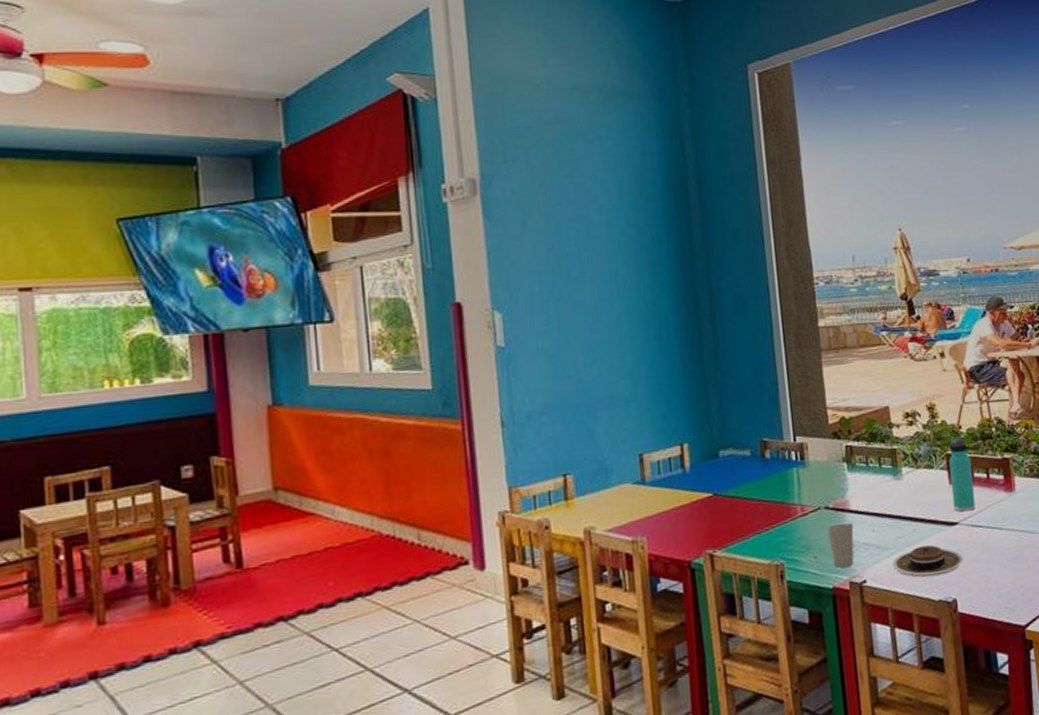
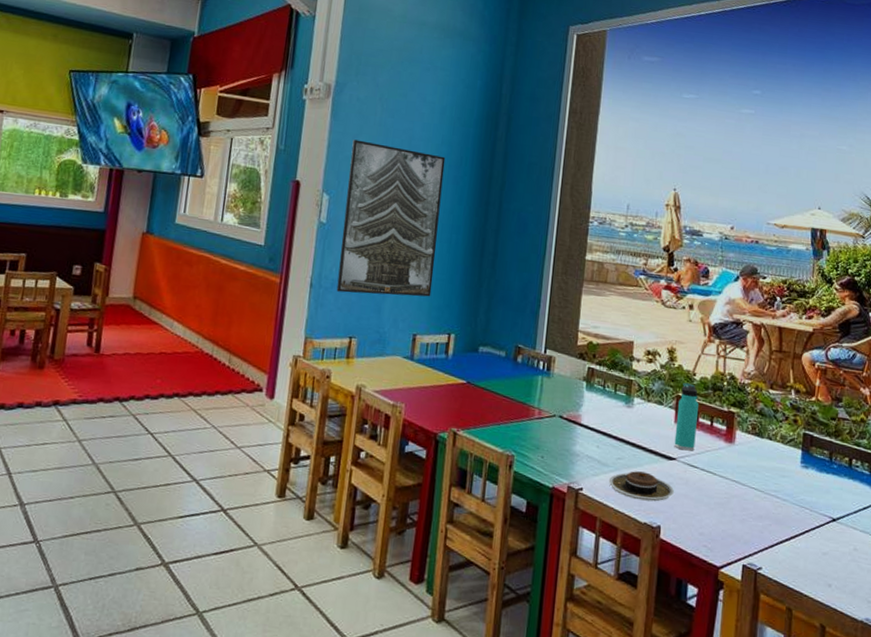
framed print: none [517,239,651,425] -> present [336,139,446,297]
cup: present [827,523,854,568] -> none [557,432,581,472]

